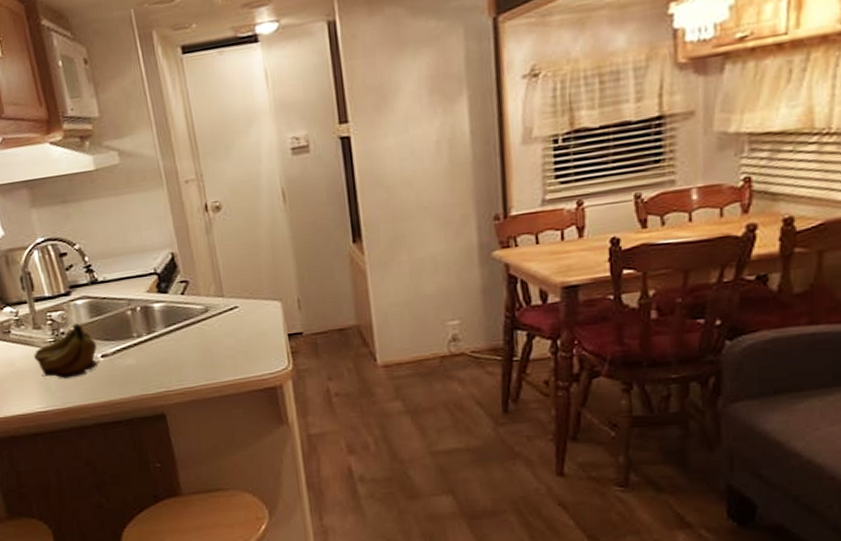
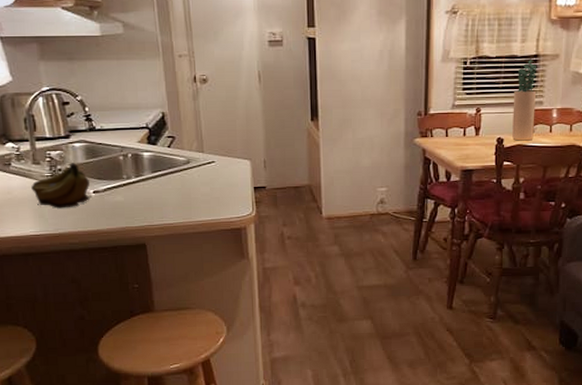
vase: none [629,118,665,239] -> present [512,56,537,141]

